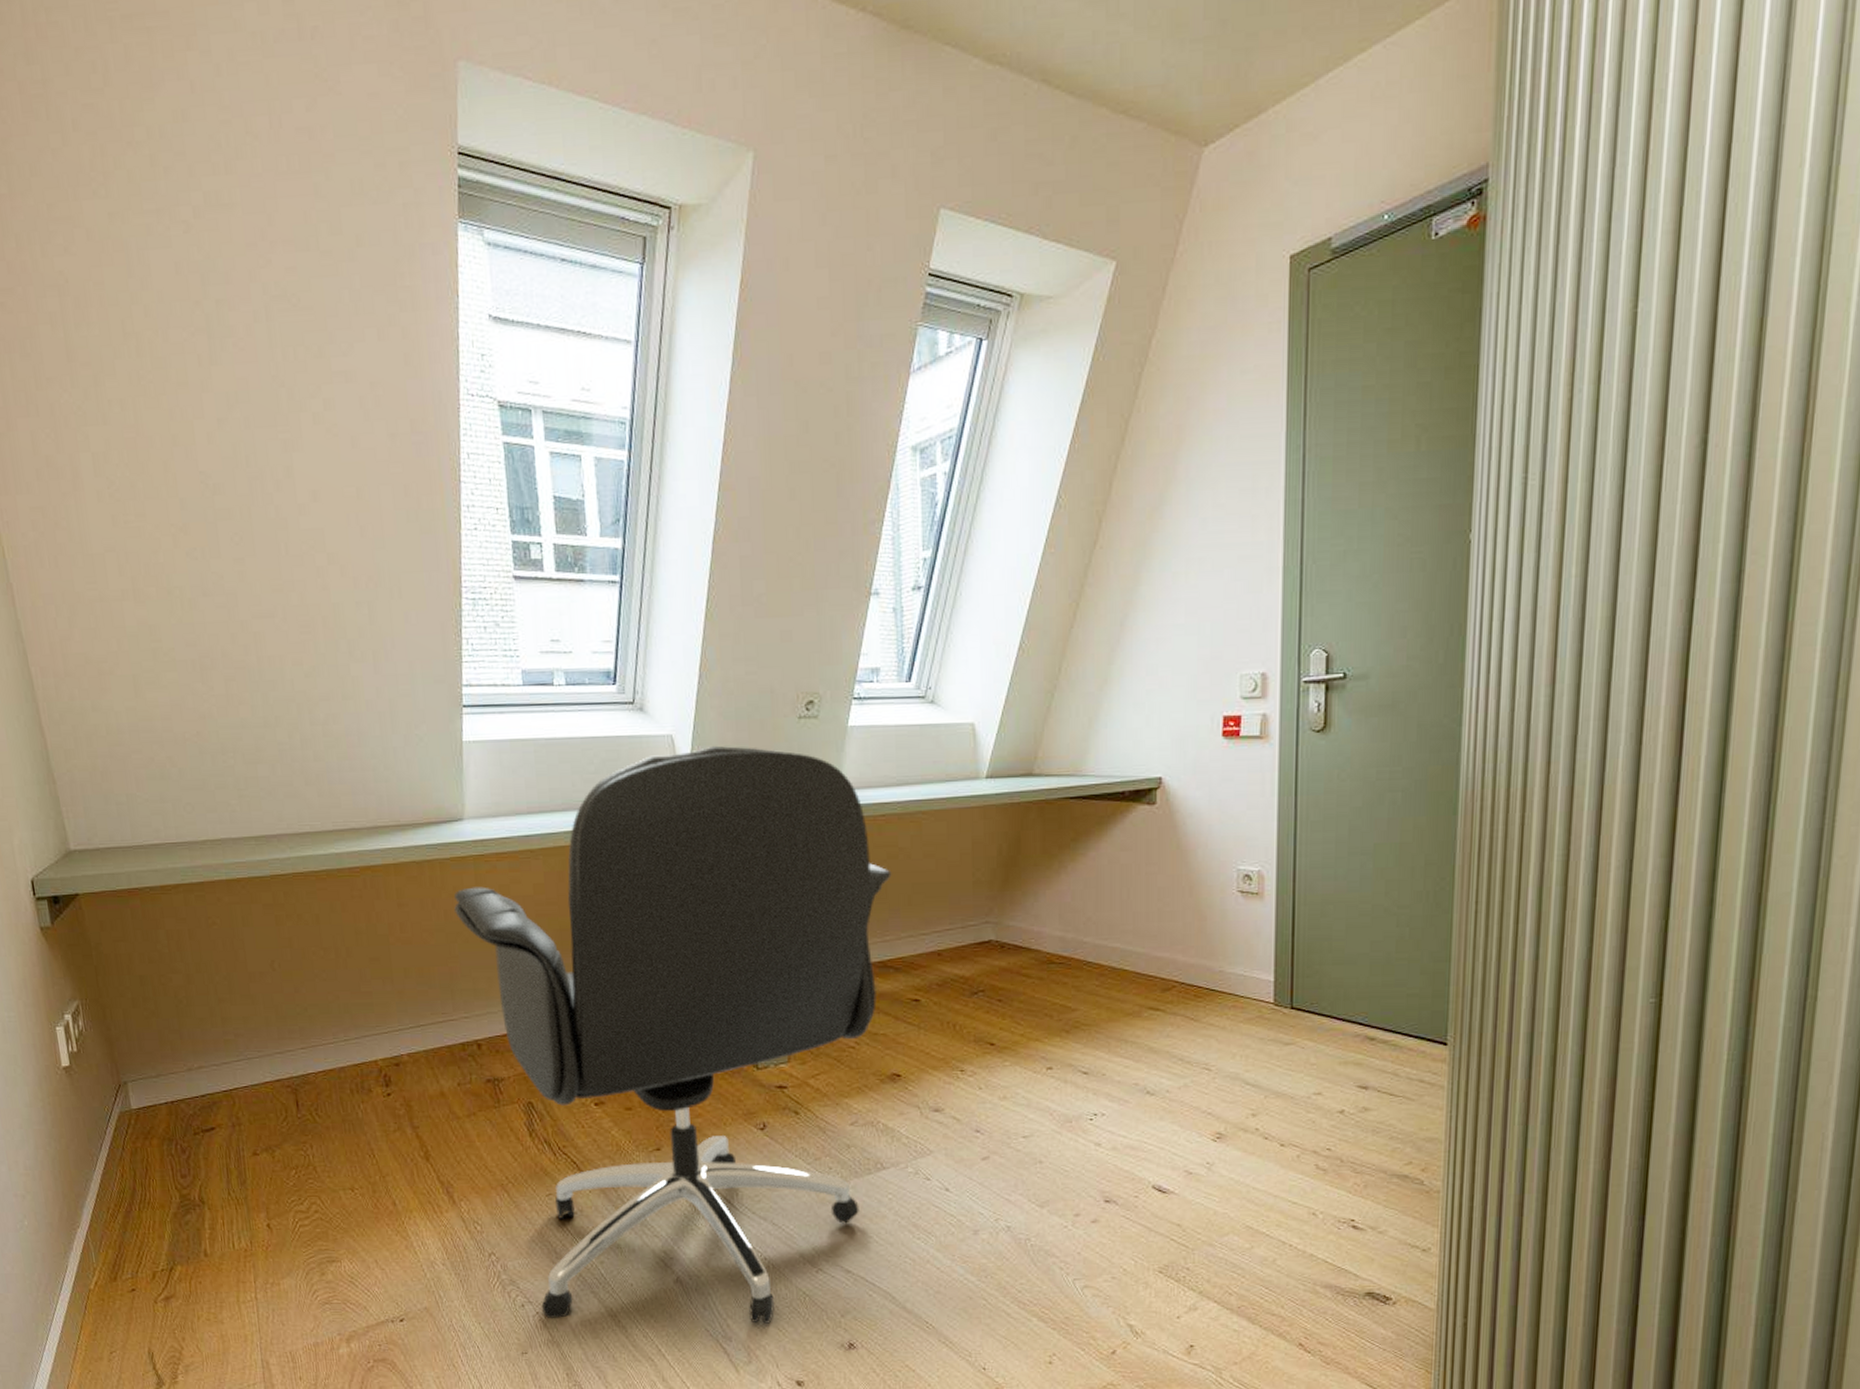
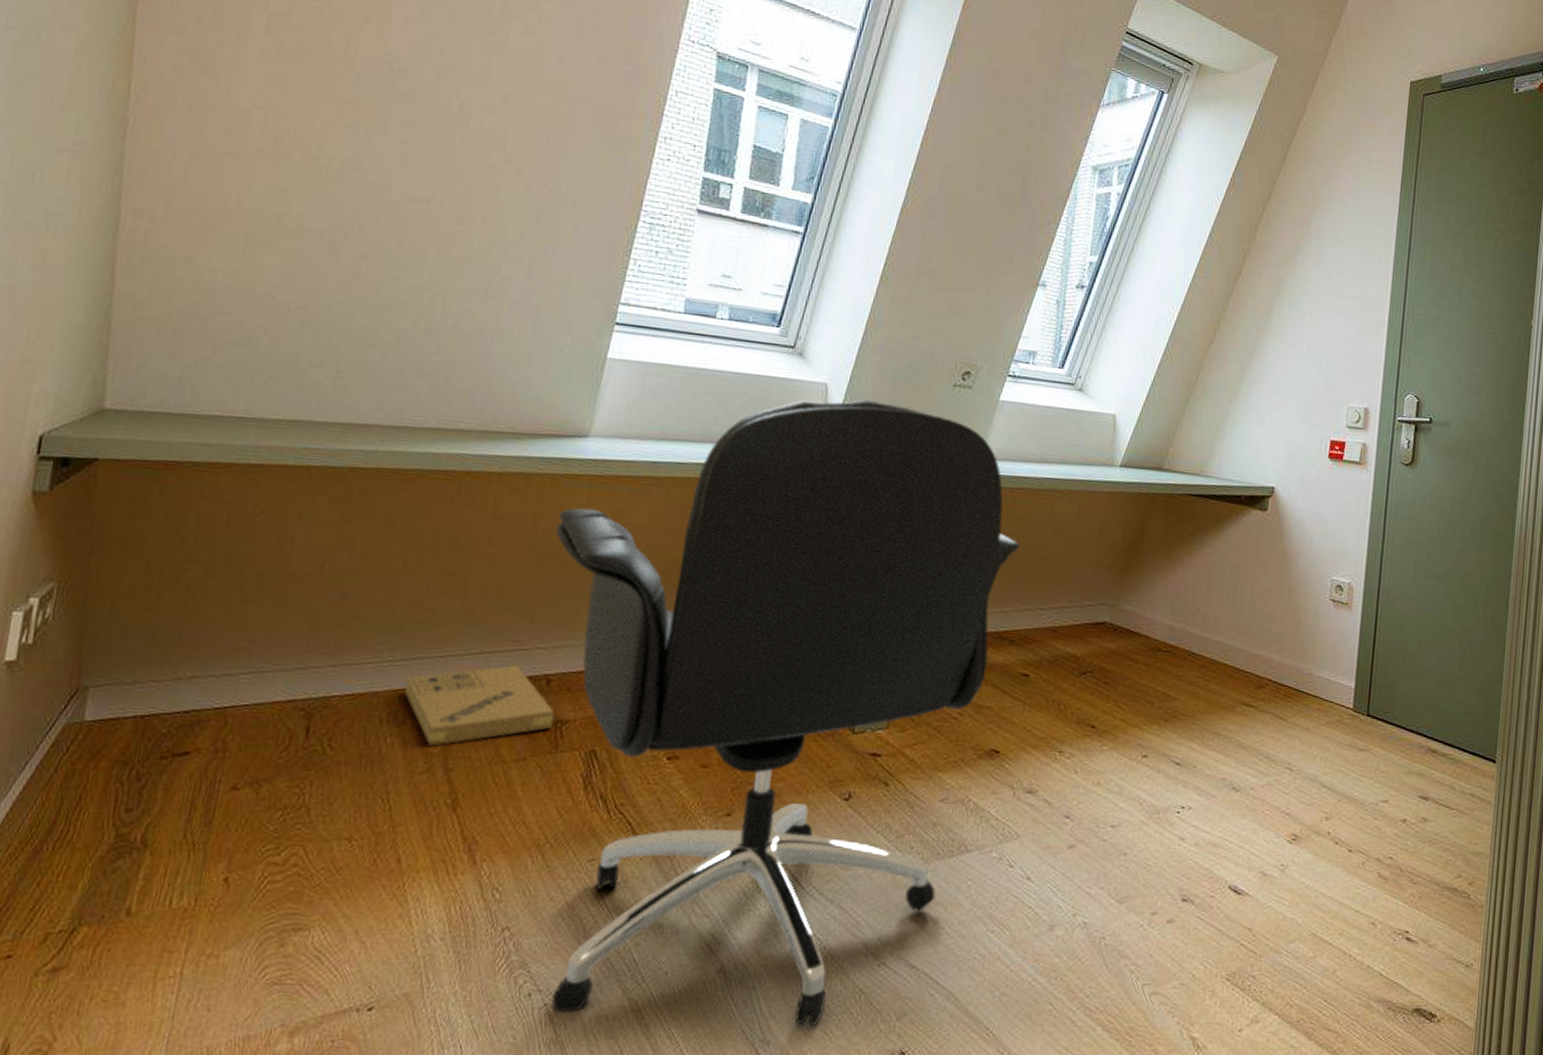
cardboard box: none [362,1034,492,1109] -> present [405,664,555,746]

